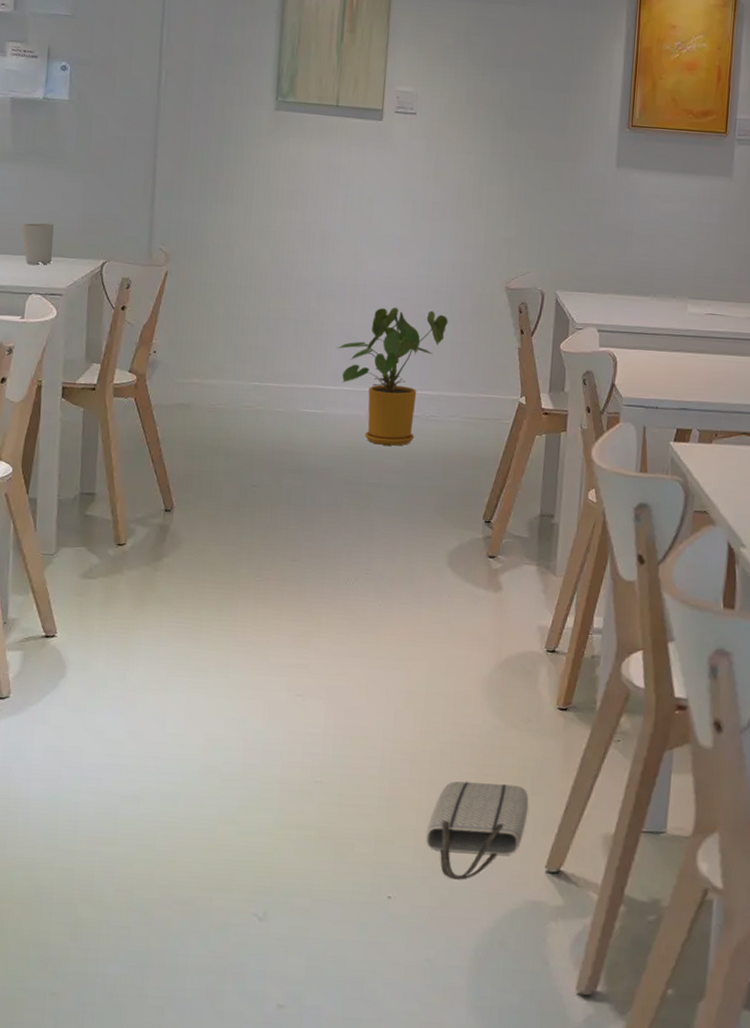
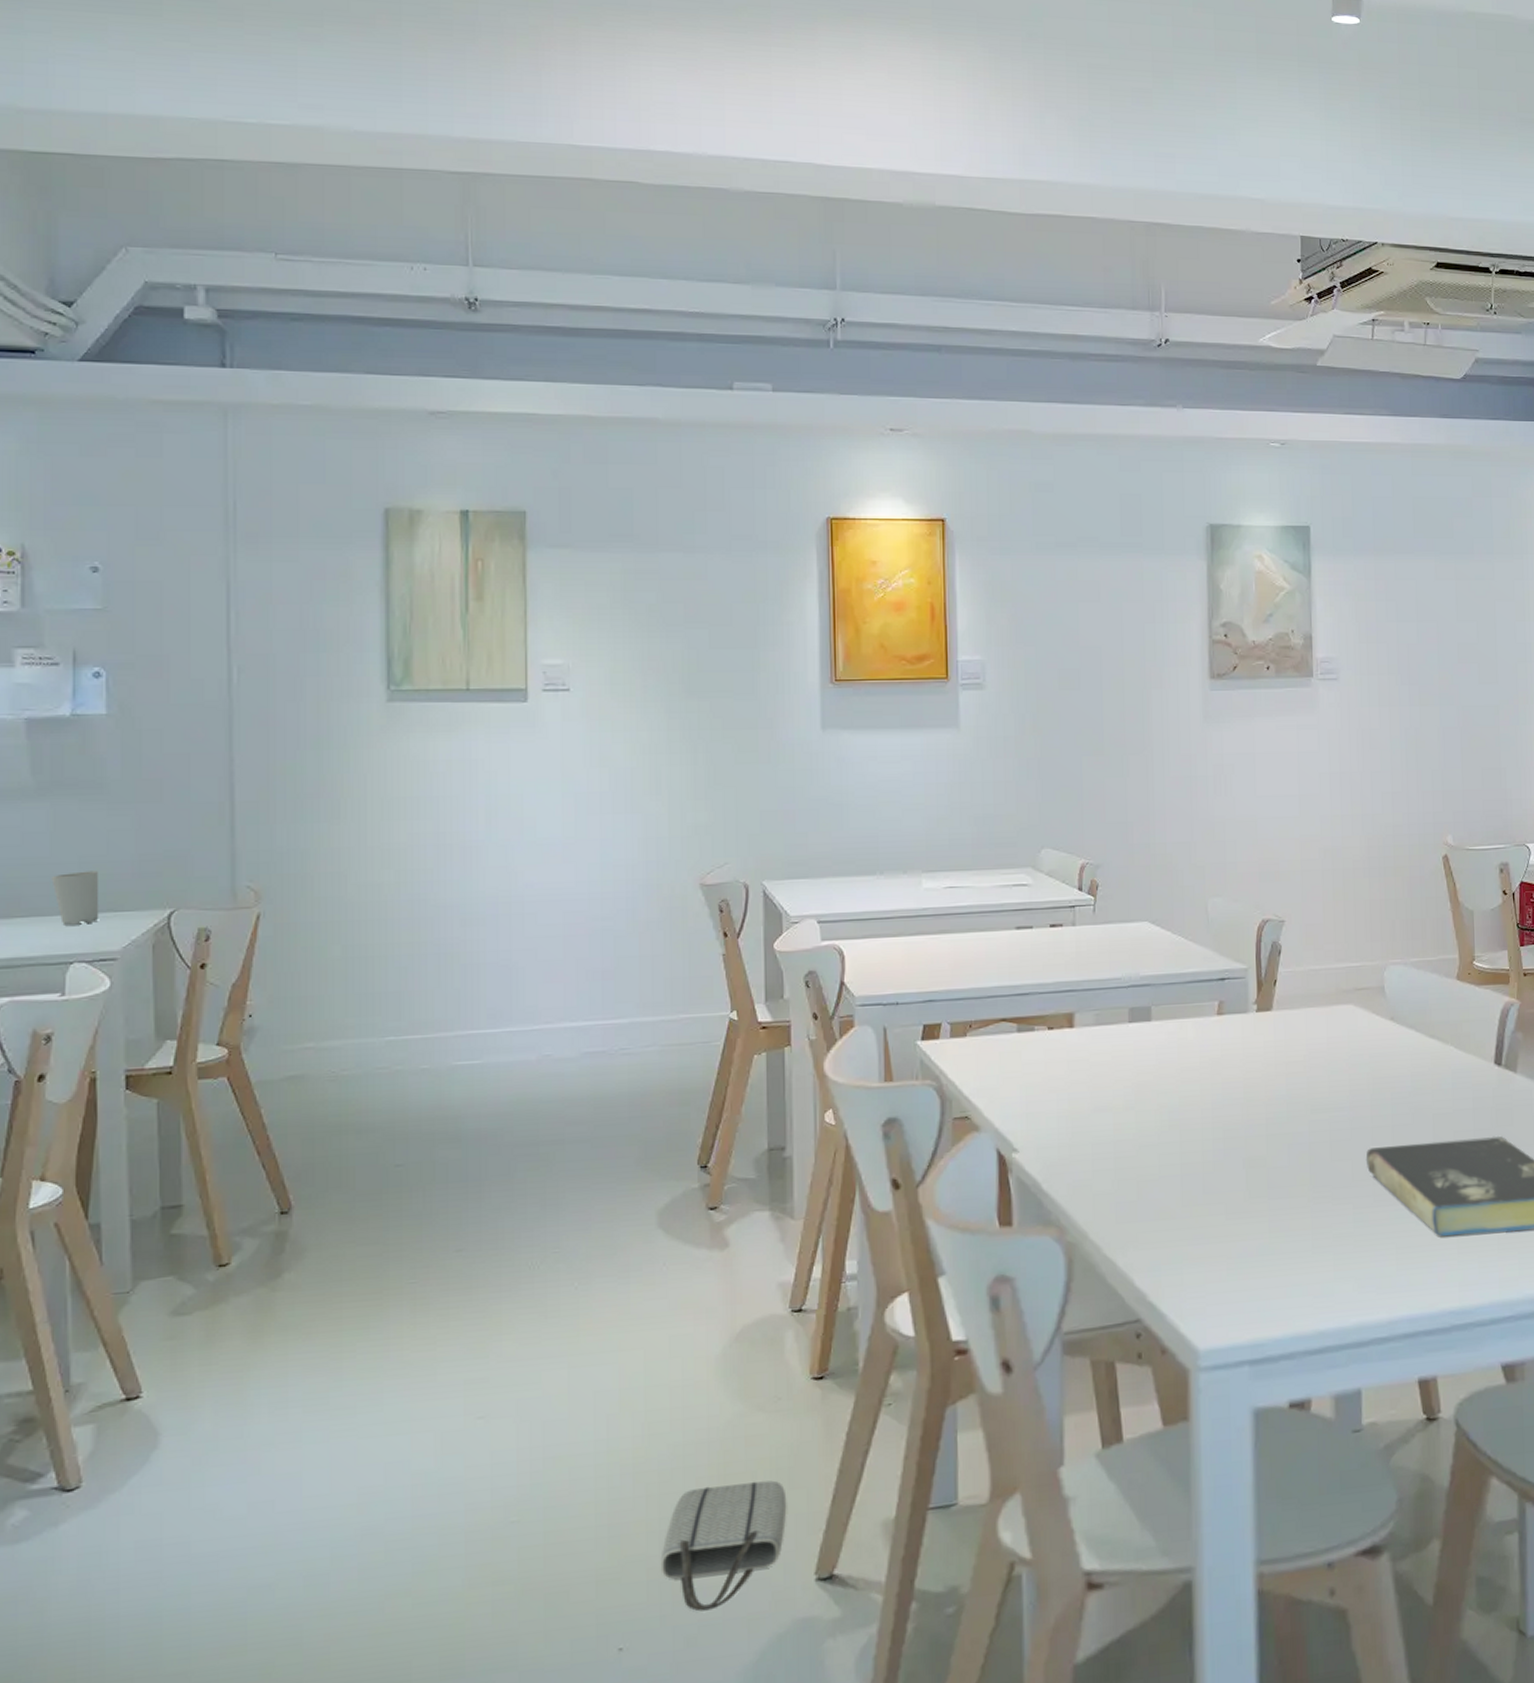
house plant: present [337,307,448,446] -> none [493,922,632,1093]

